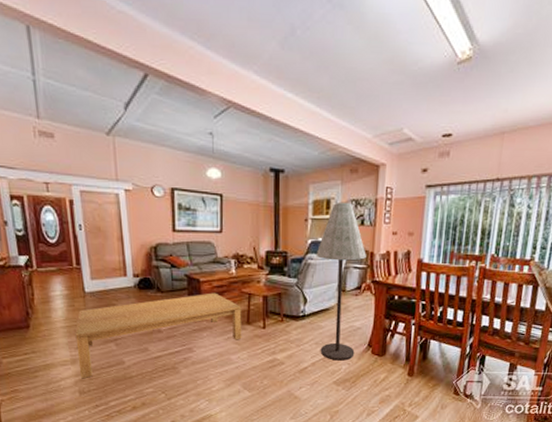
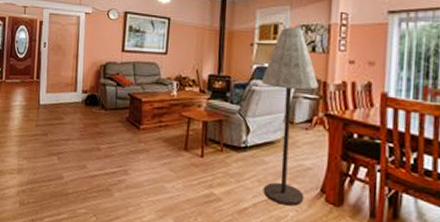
coffee table: present [75,292,242,379] -> none [23,113,180,190]

